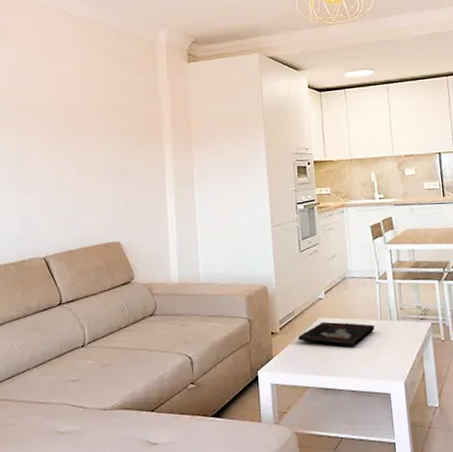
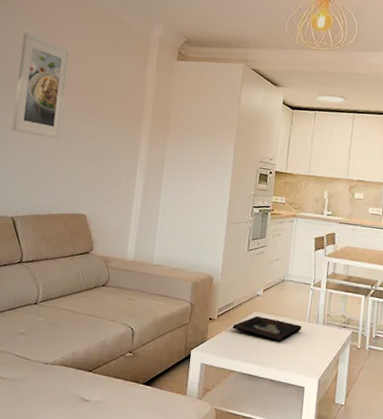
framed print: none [25,62,80,168] -> present [12,32,70,139]

